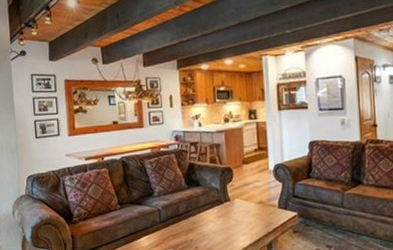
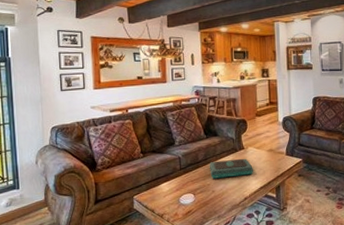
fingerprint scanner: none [192,211,241,234] -> present [210,158,253,179]

